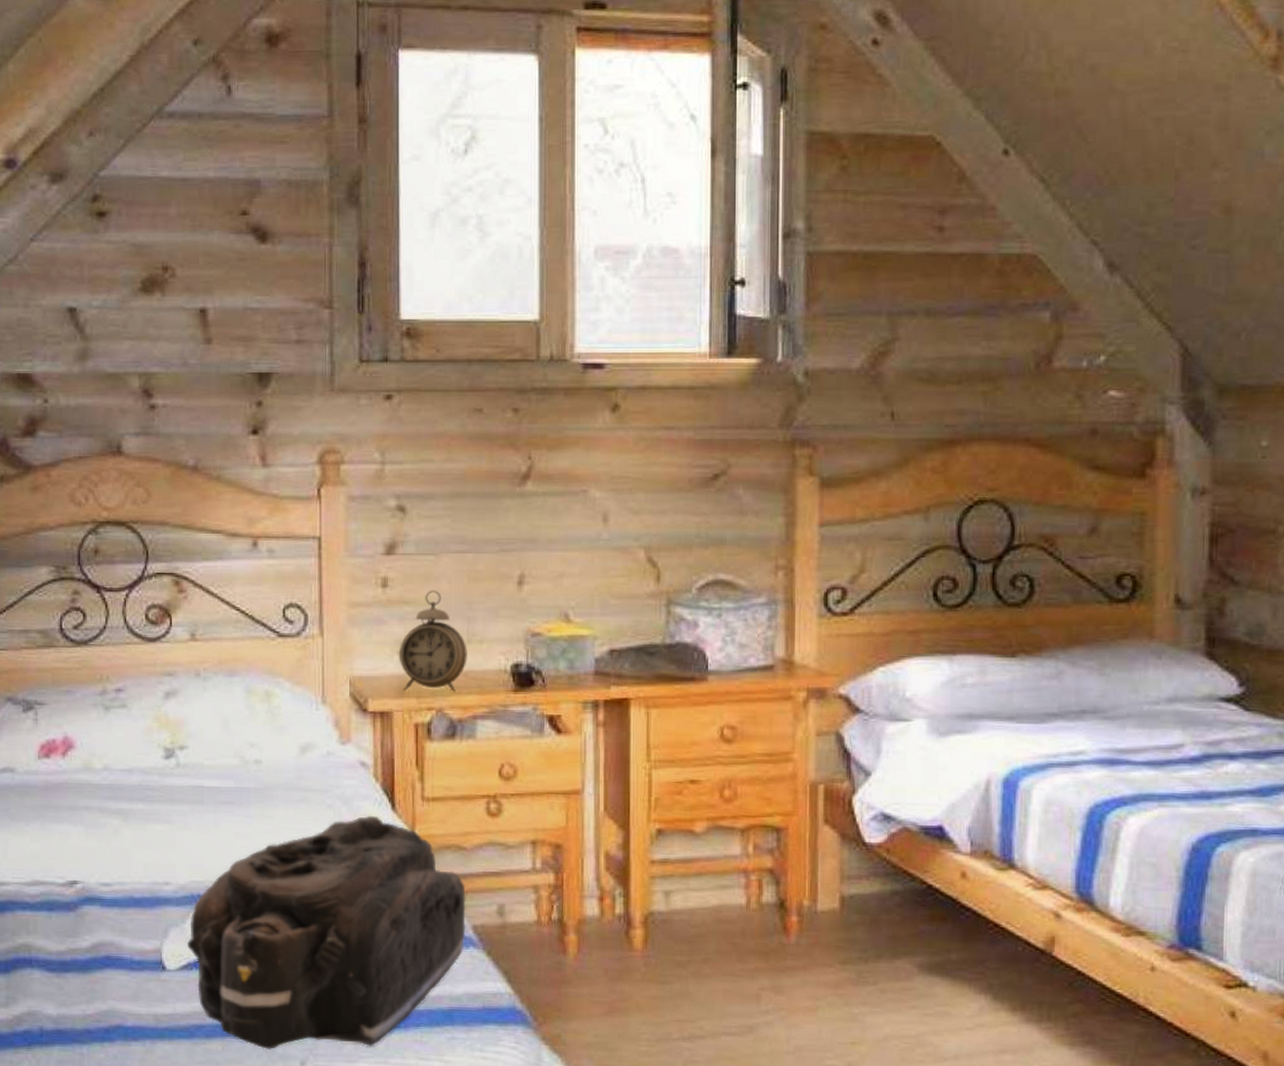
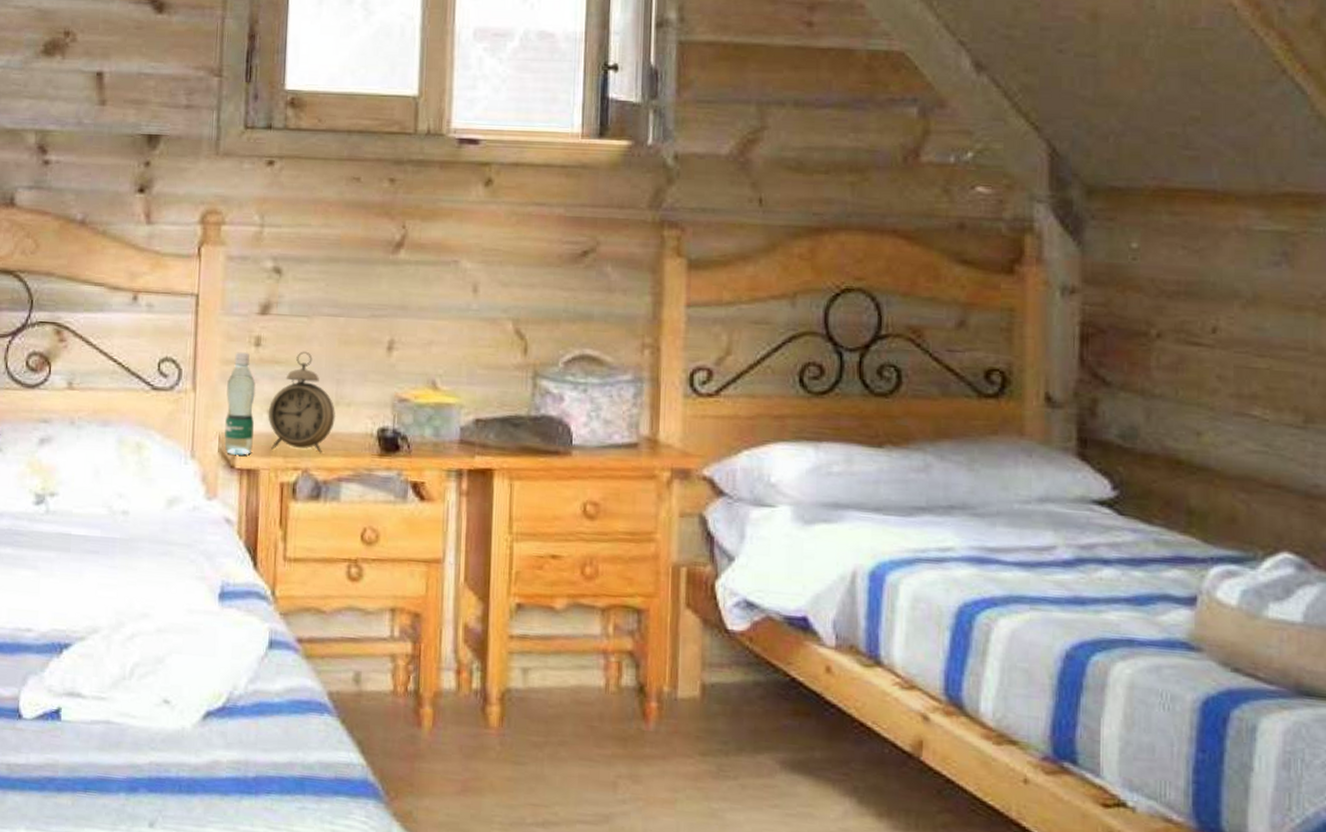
duffel bag: present [187,815,466,1050] -> none [45,572,323,811]
bottle: none [354,593,385,698] -> present [223,351,256,455]

